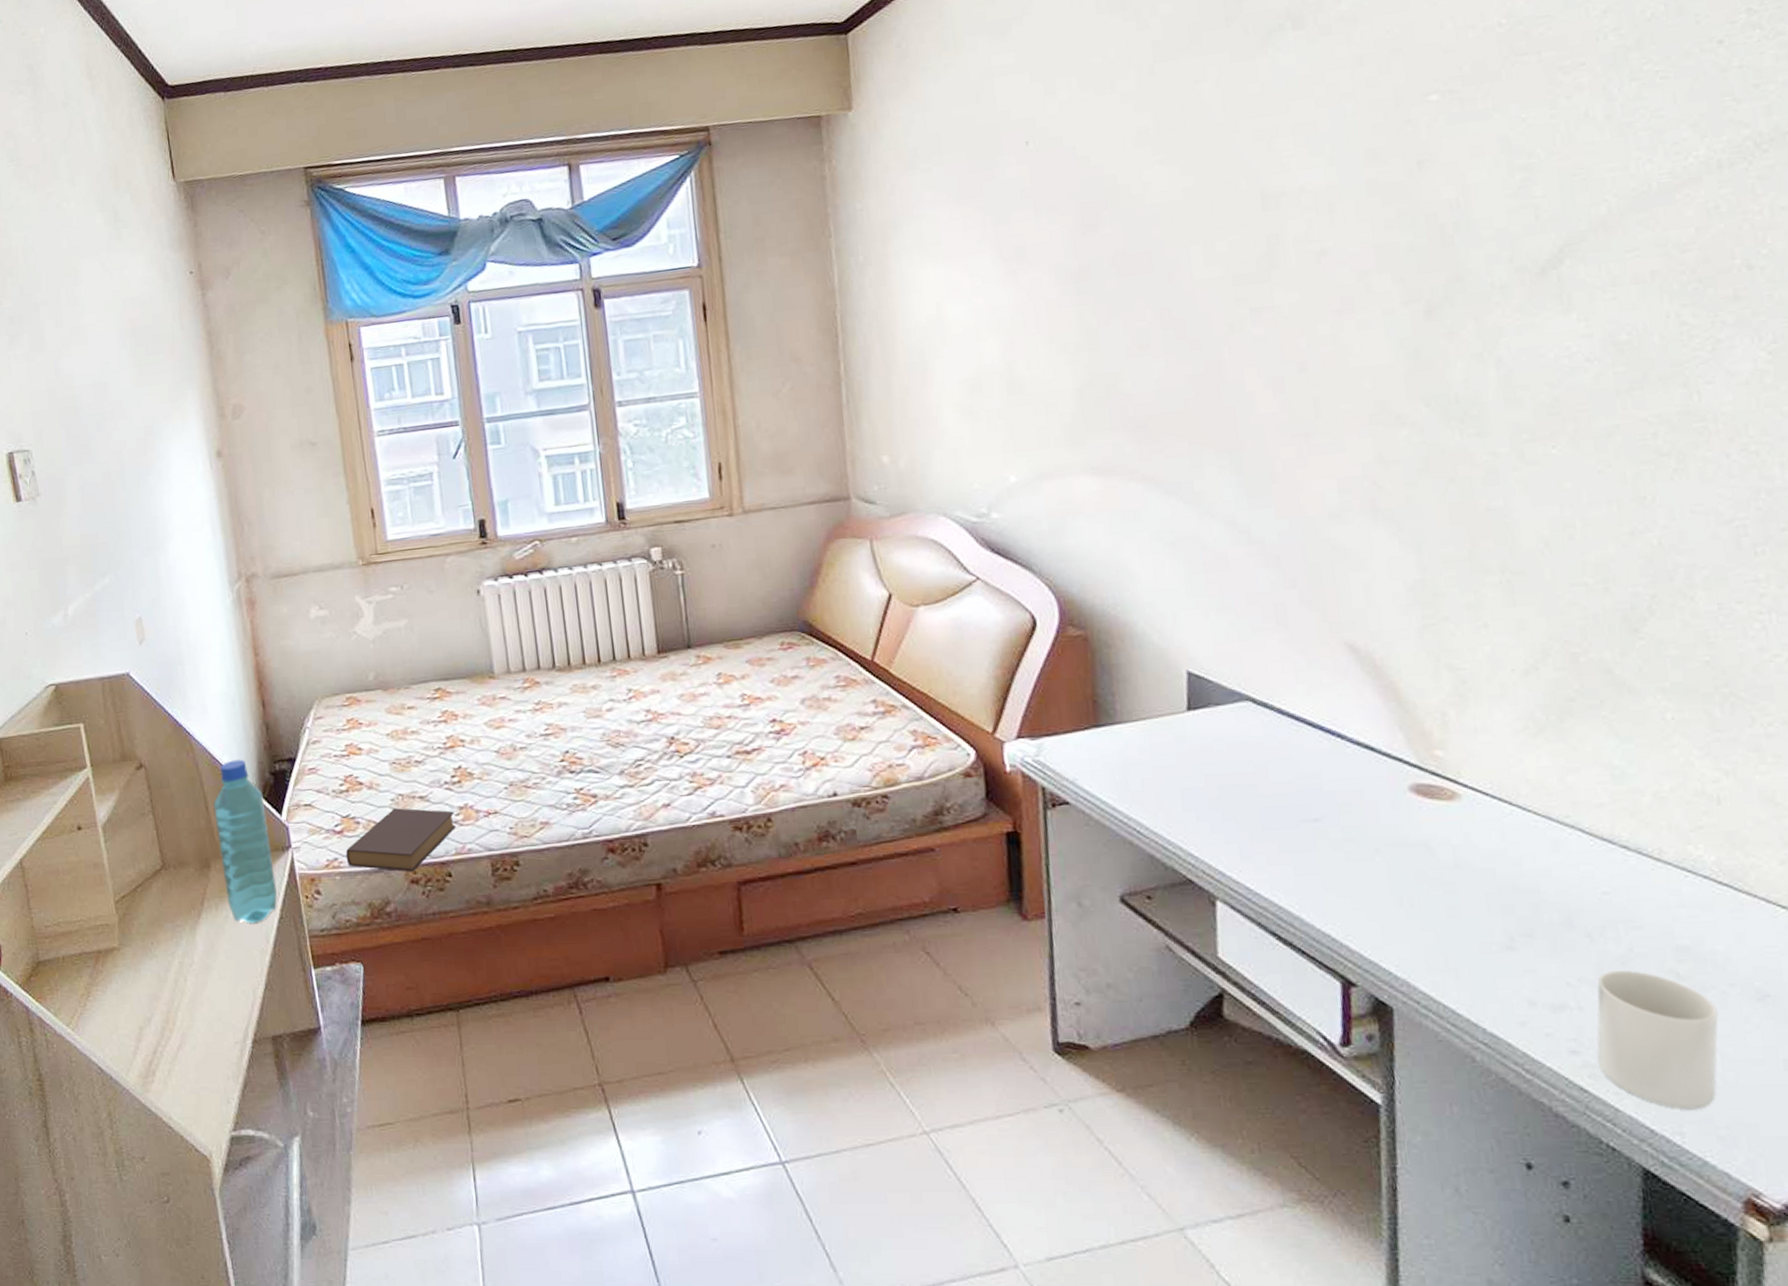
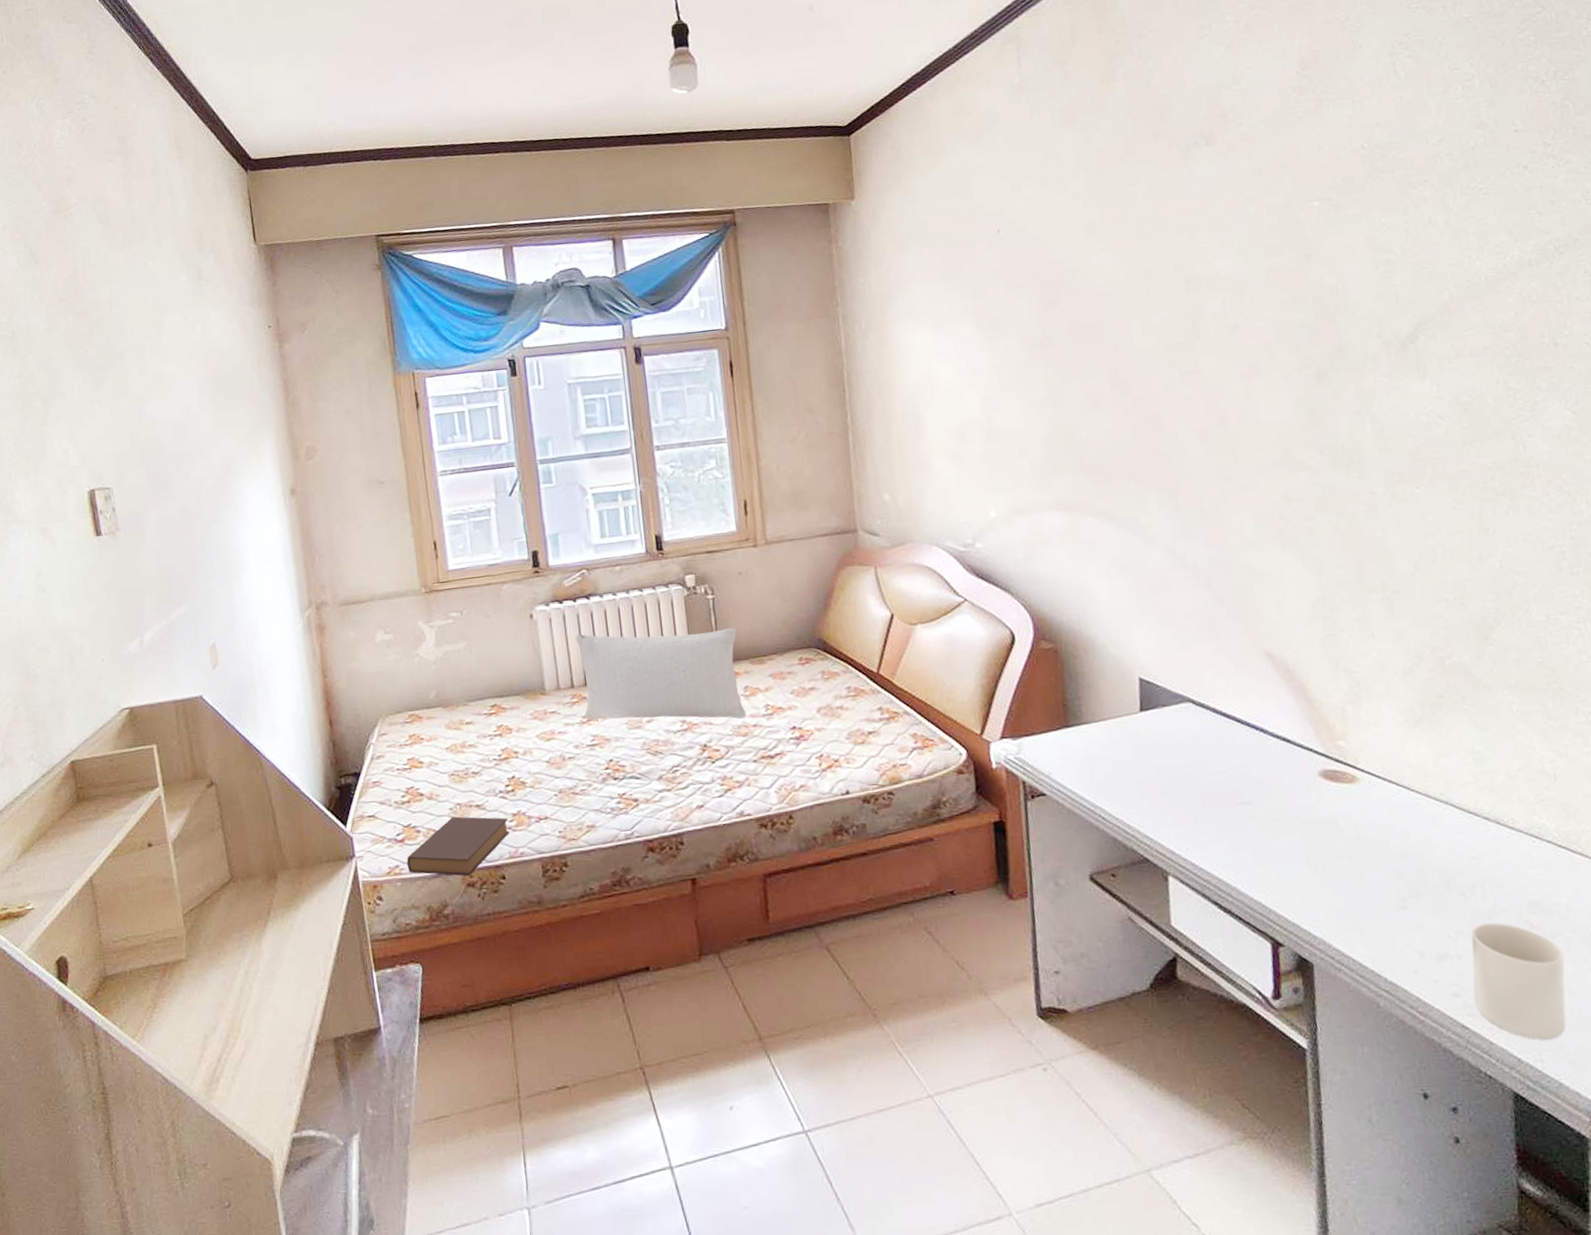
water bottle: present [213,759,277,923] -> none [281,775,341,931]
pillow: none [527,607,720,710] -> present [575,628,747,721]

